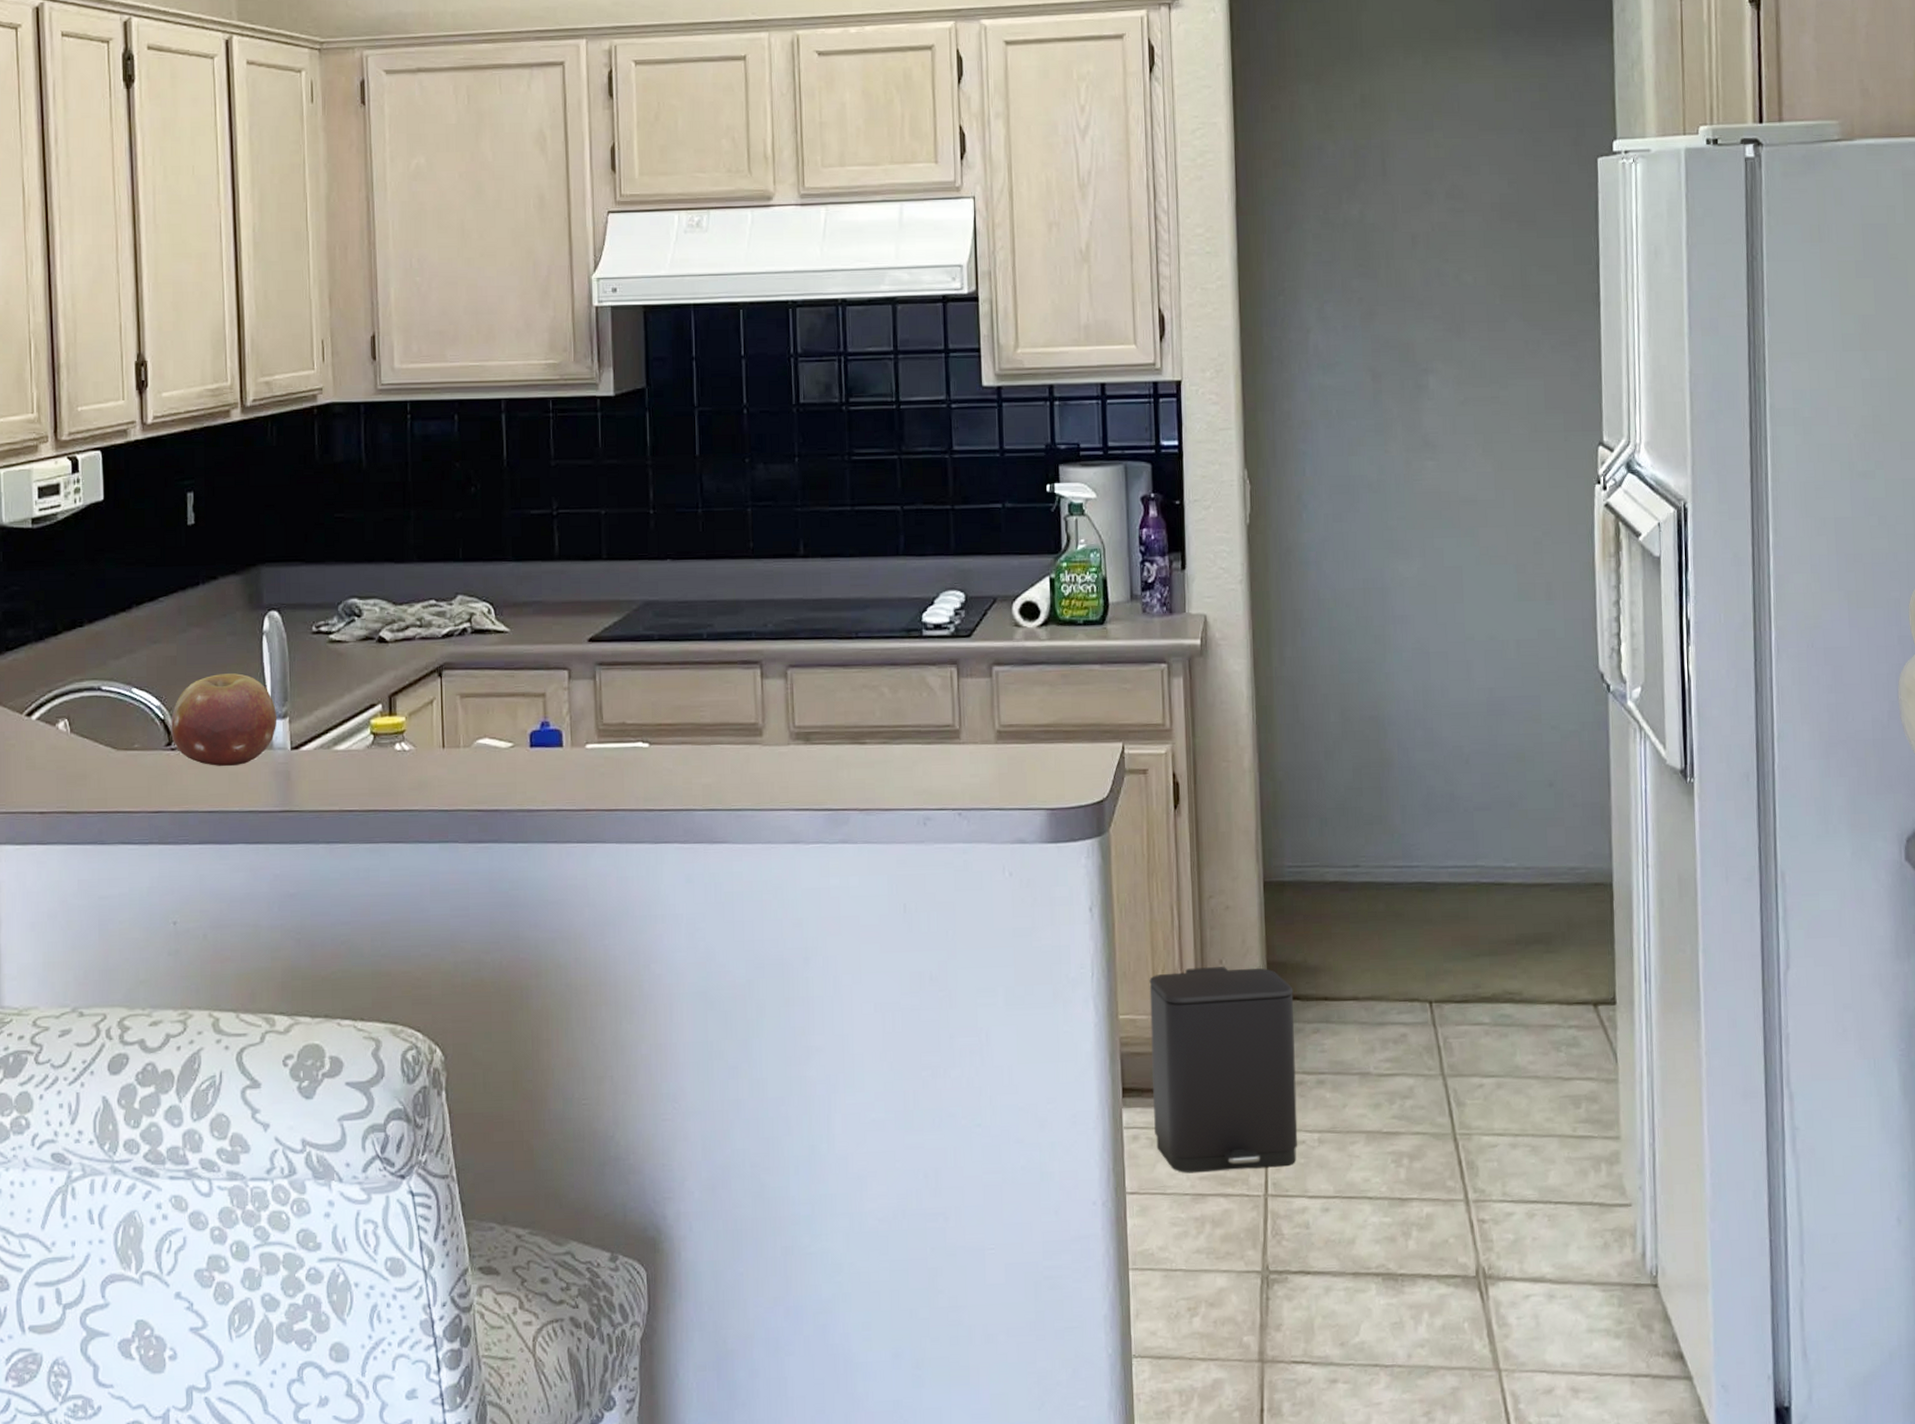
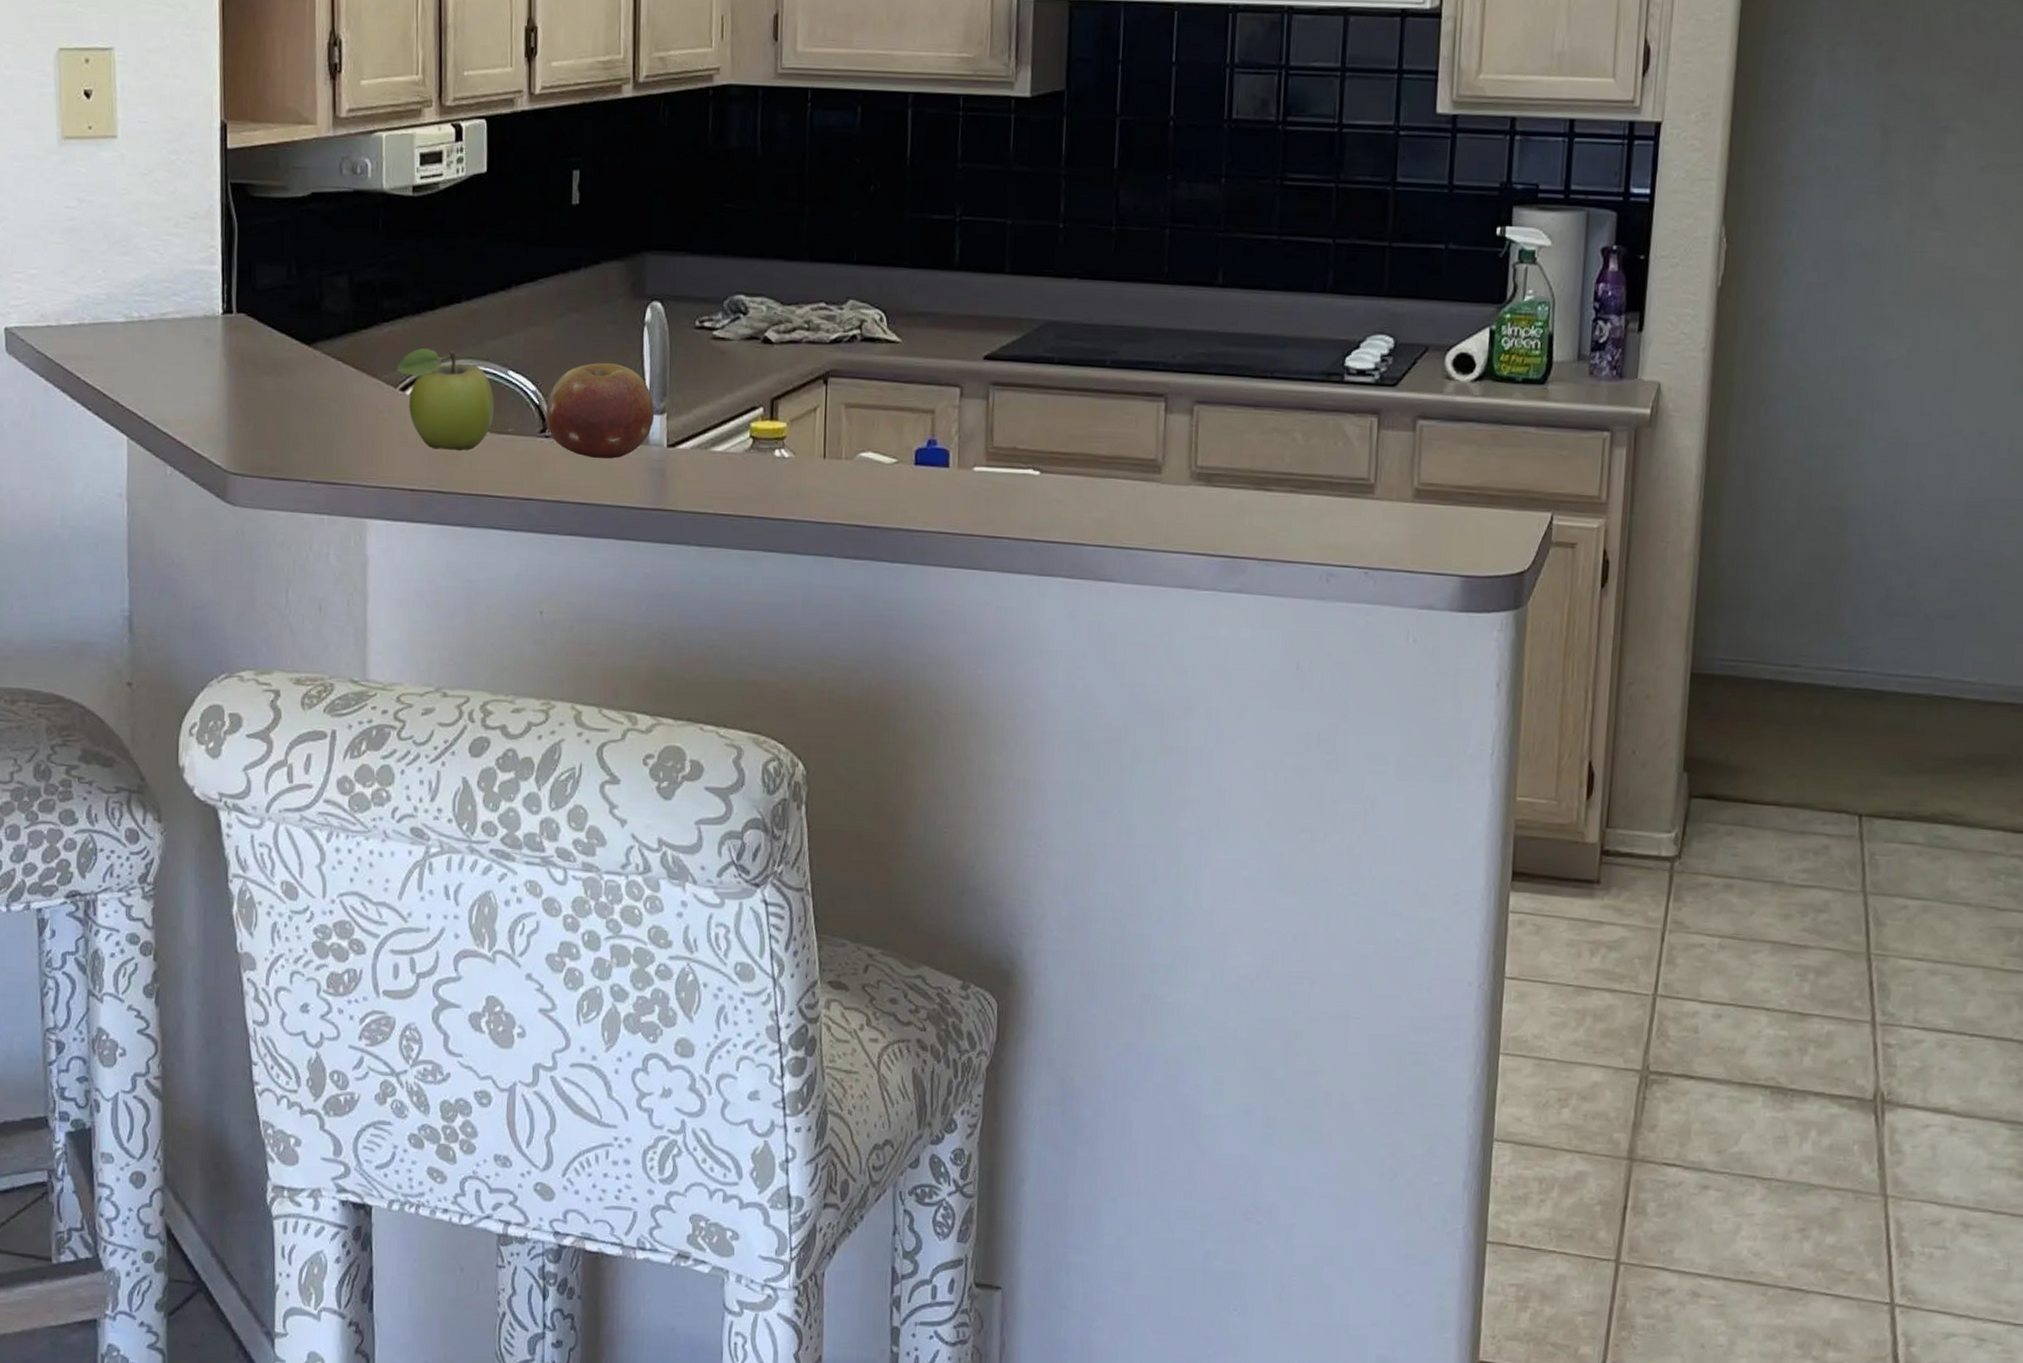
fruit: none [21,673,121,771] -> present [396,348,495,452]
pedal bin: present [1149,967,1298,1173] -> none [1542,756,1710,968]

